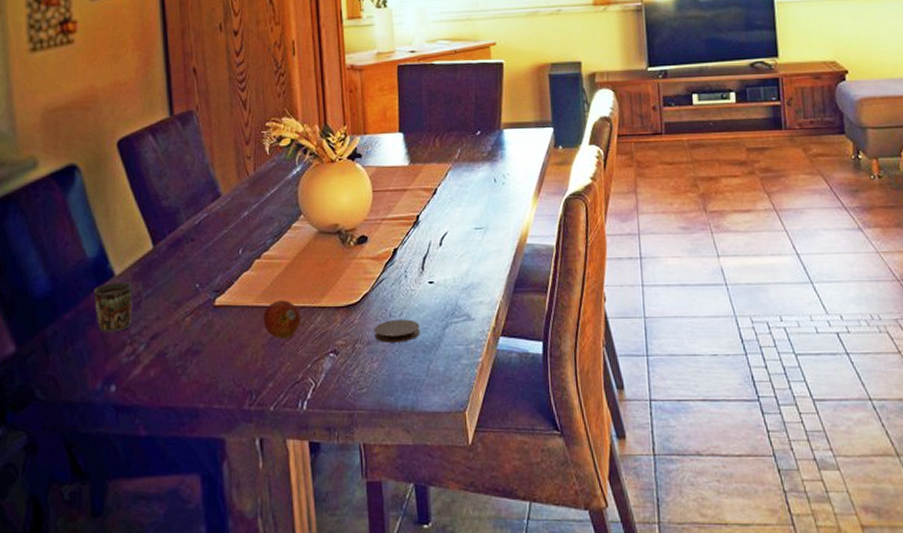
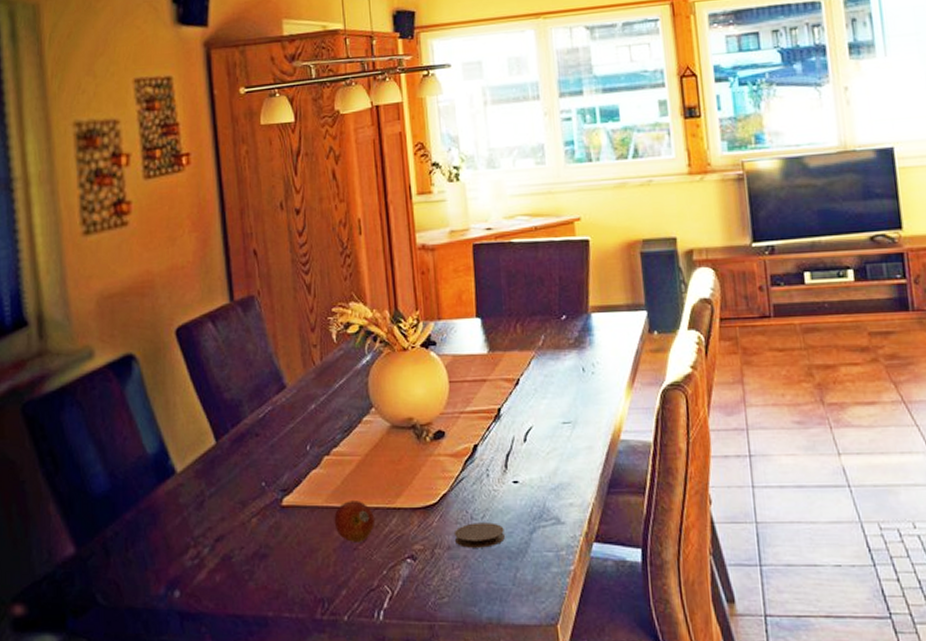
mug: present [94,281,133,333] -> none [155,479,196,534]

